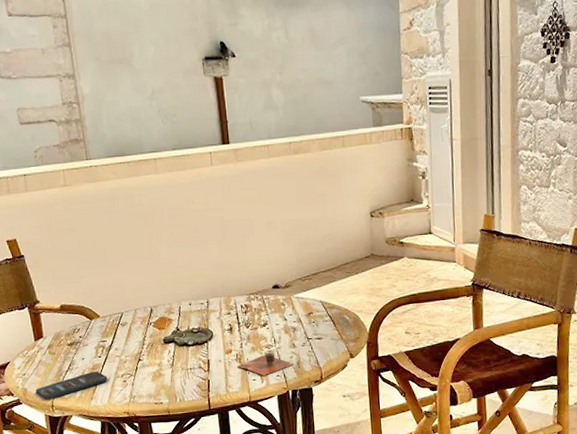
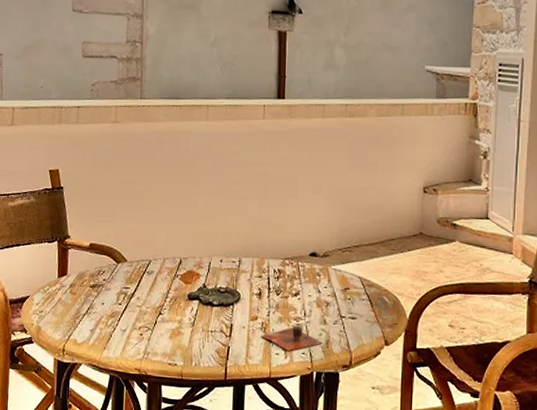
smartphone: present [35,371,108,400] -> none [49,318,124,342]

